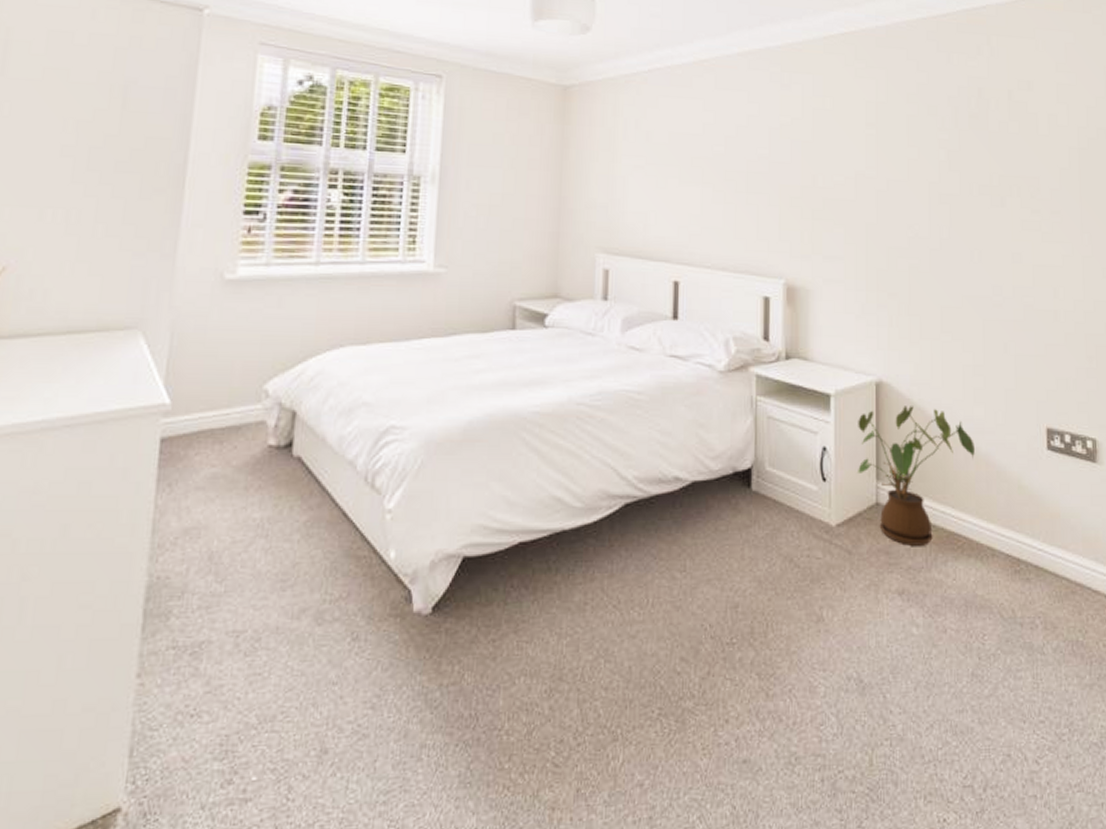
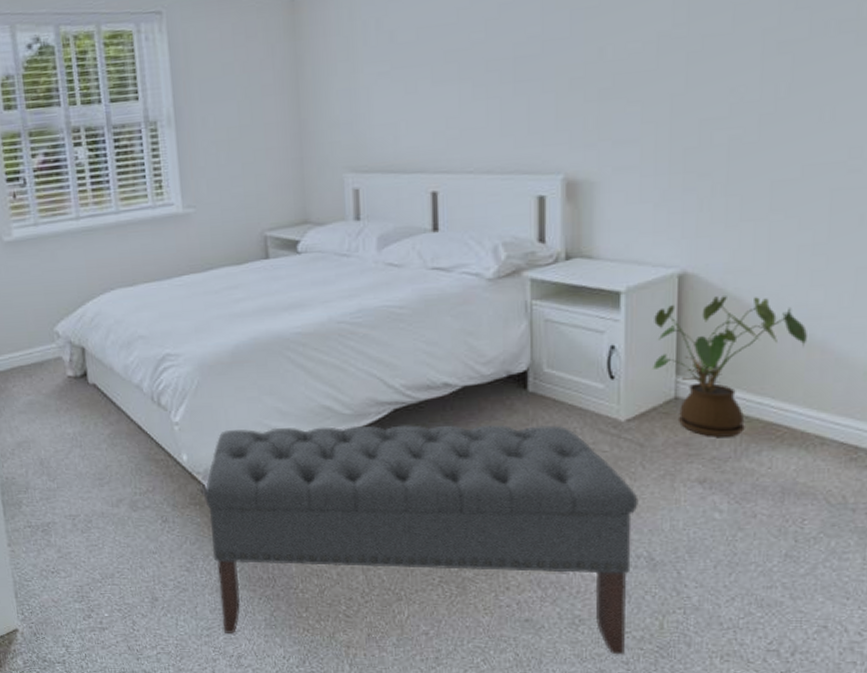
bench: none [405,520,848,801] -> present [204,425,639,655]

